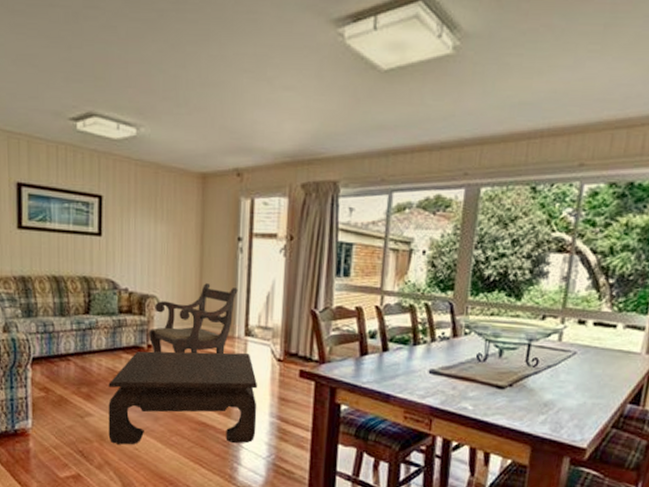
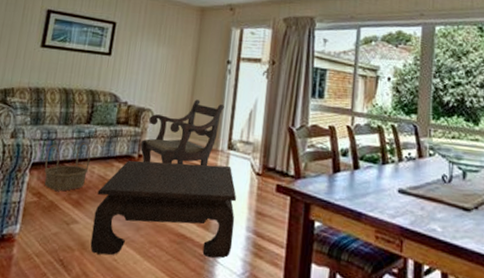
basket: none [46,334,95,385] -> present [44,142,91,191]

